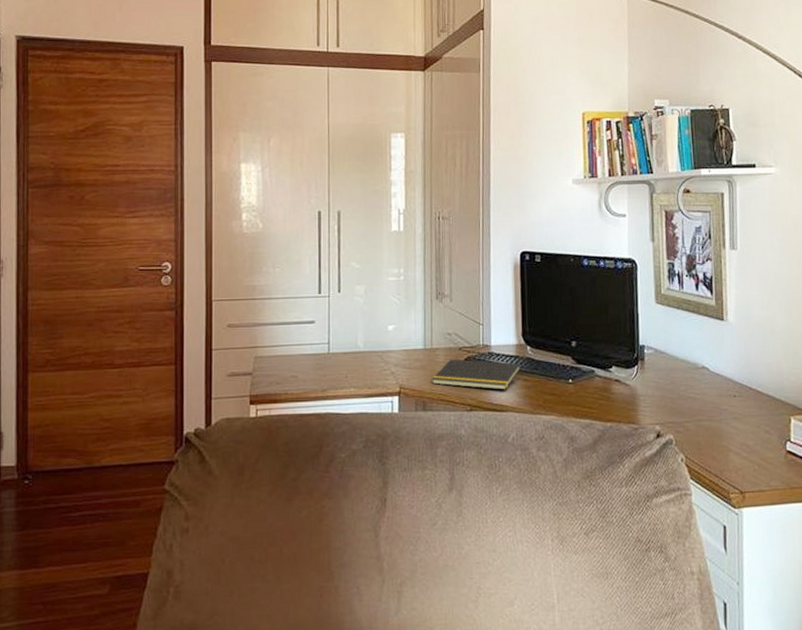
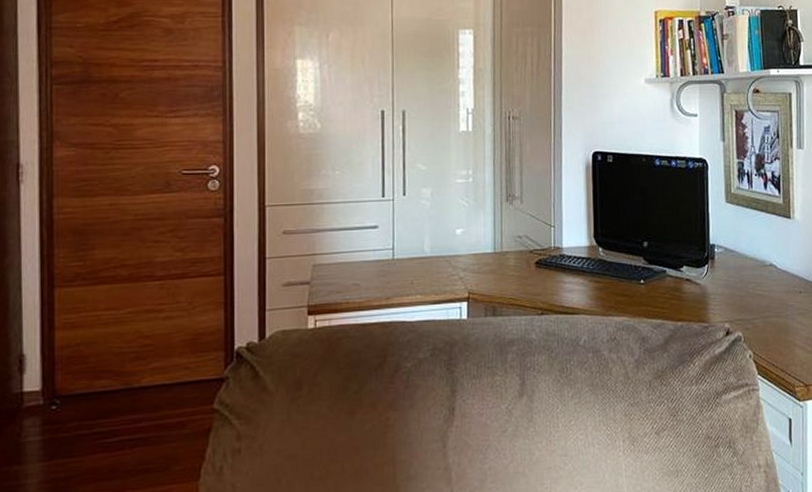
notepad: present [432,359,521,390] -> none [502,262,593,293]

